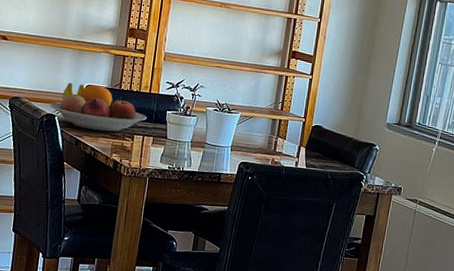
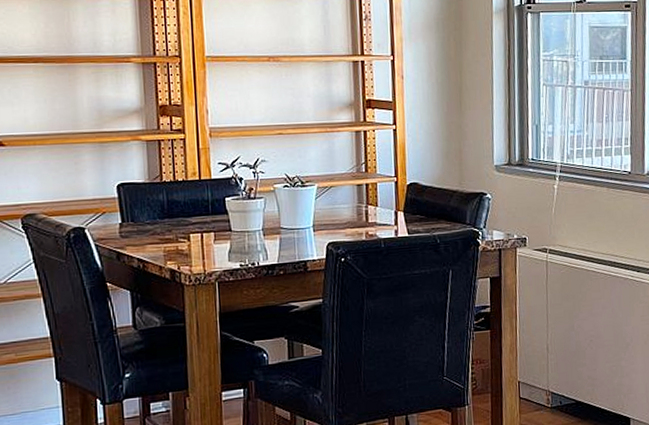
fruit bowl: present [50,82,147,132] -> none [75,181,202,238]

